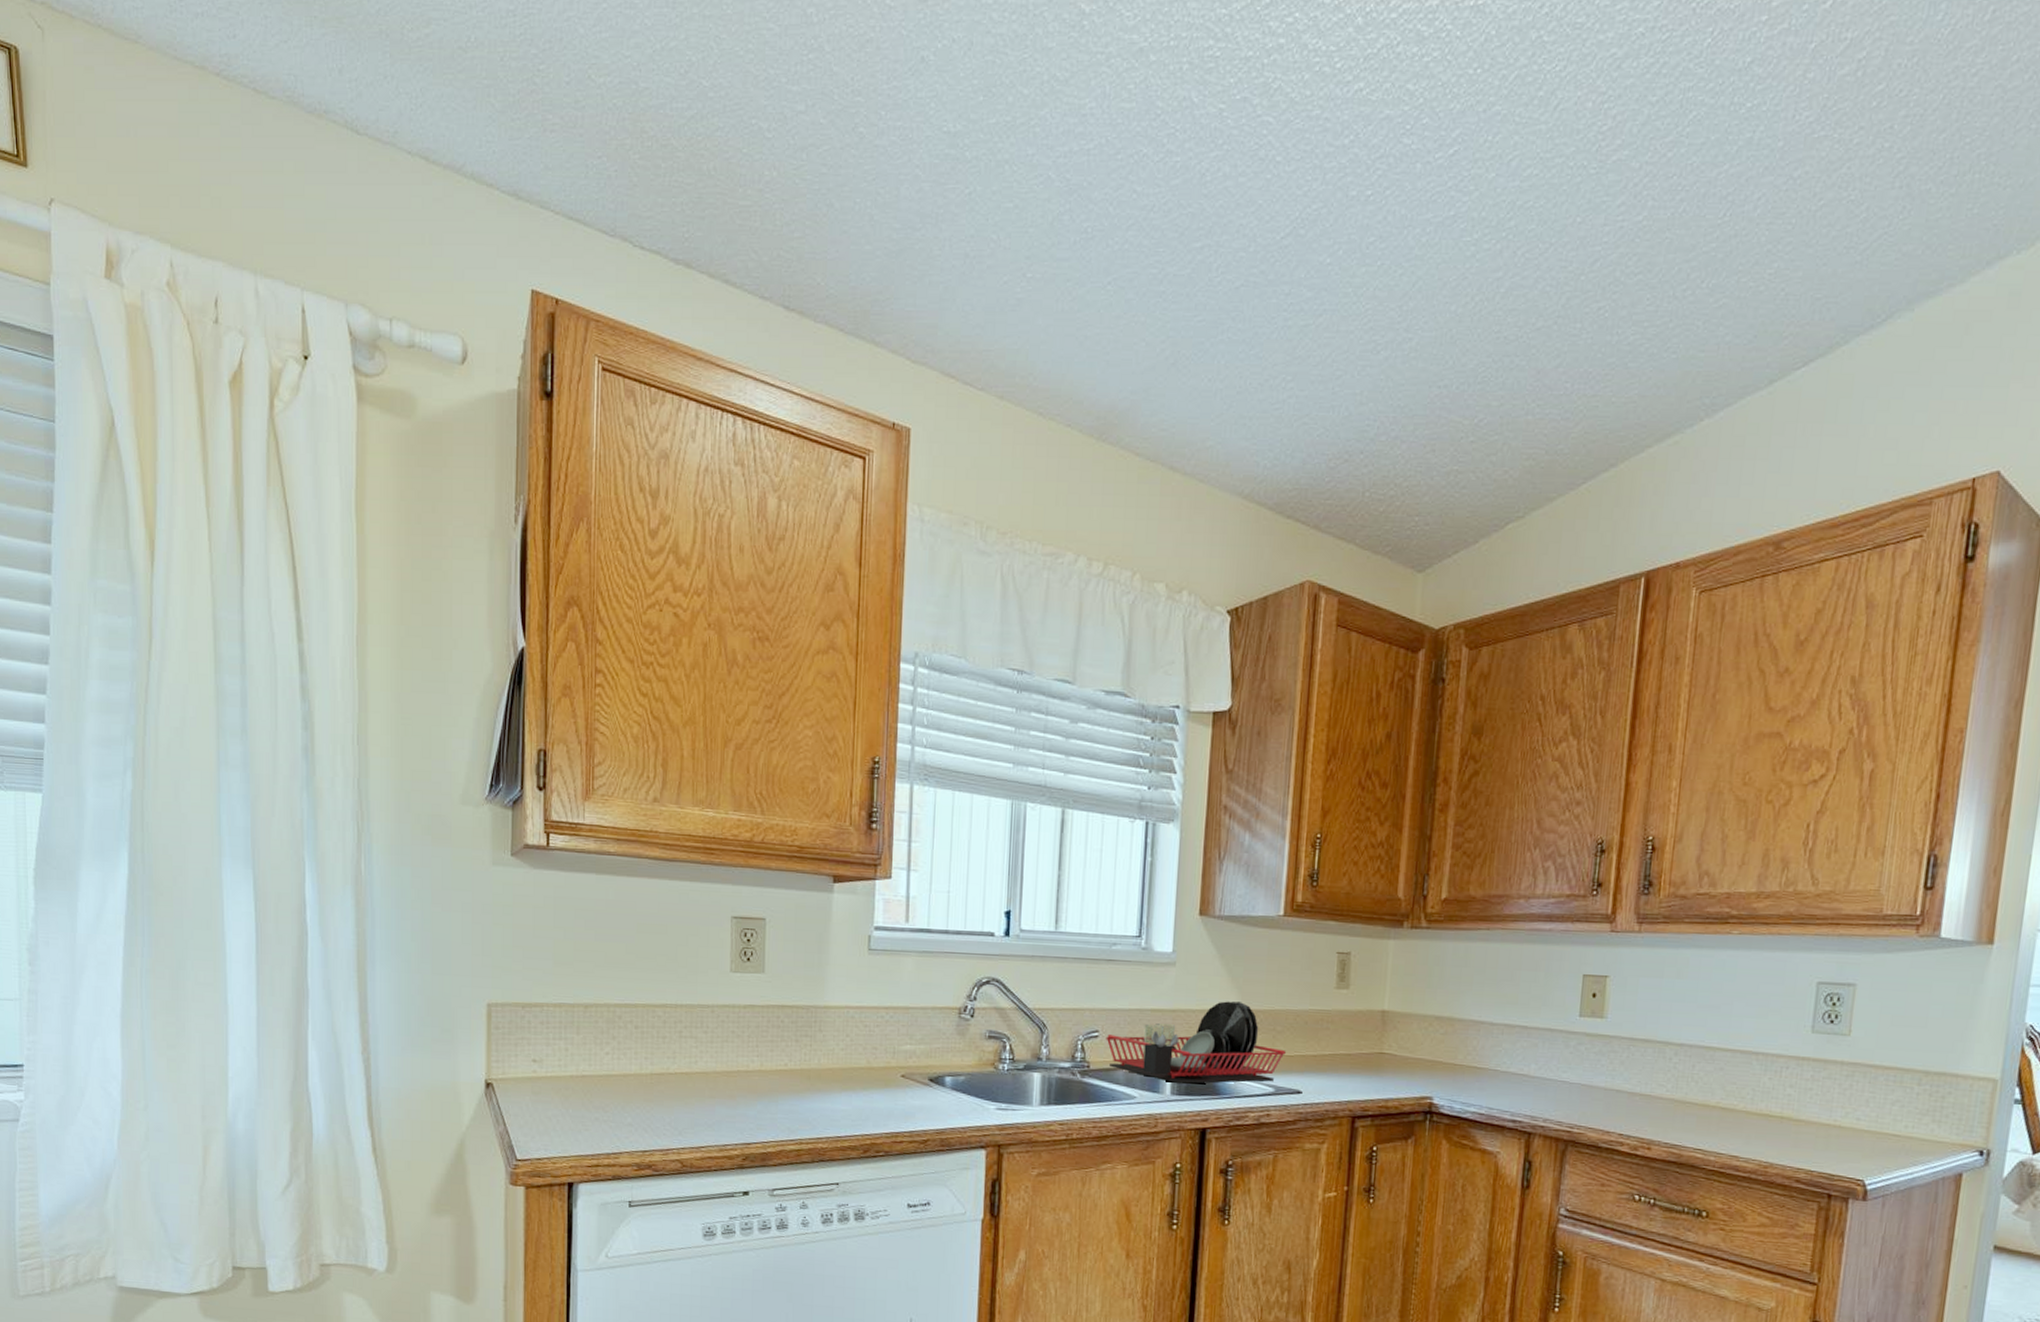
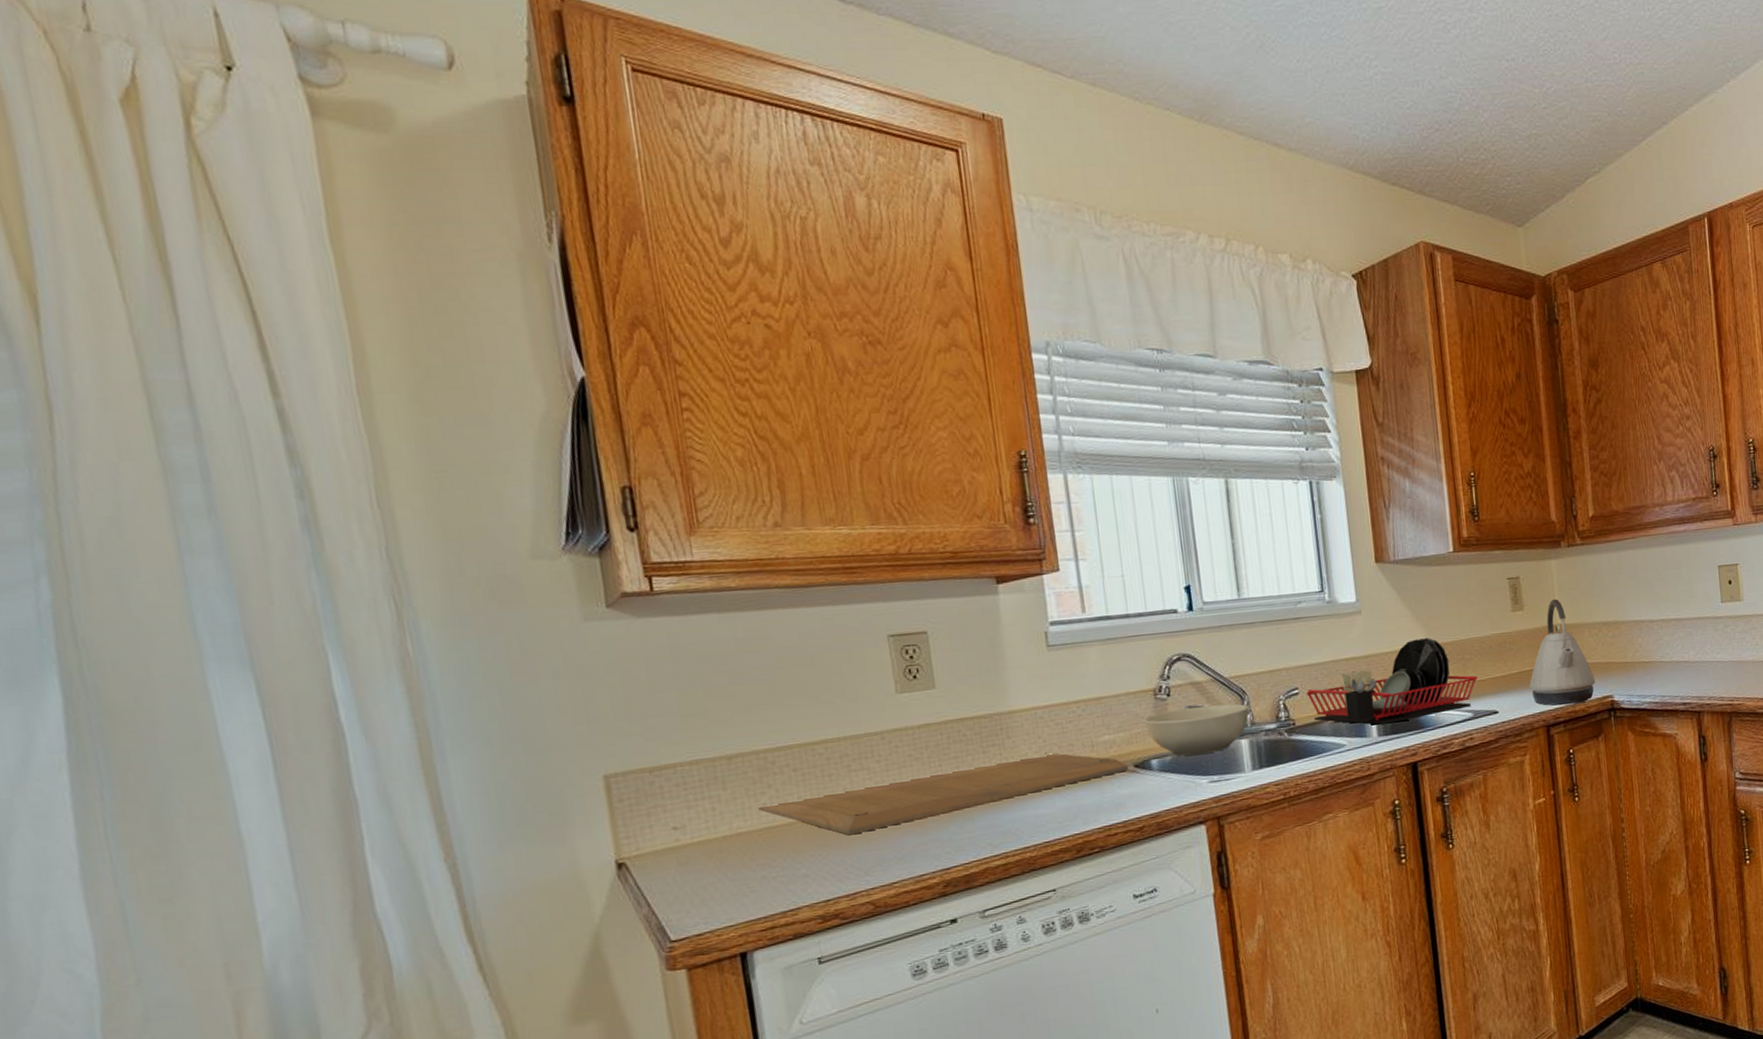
chopping board: none [602,1051,924,1096] -> present [757,752,1129,836]
bowl: none [944,1031,1048,1081] -> present [1143,703,1250,756]
kettle: none [1341,982,1416,1100] -> present [1529,598,1595,706]

